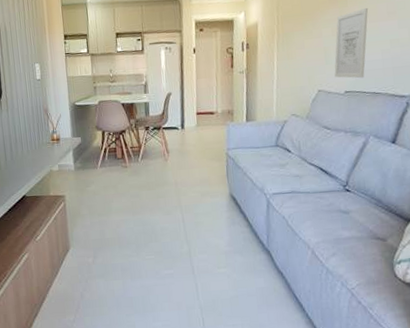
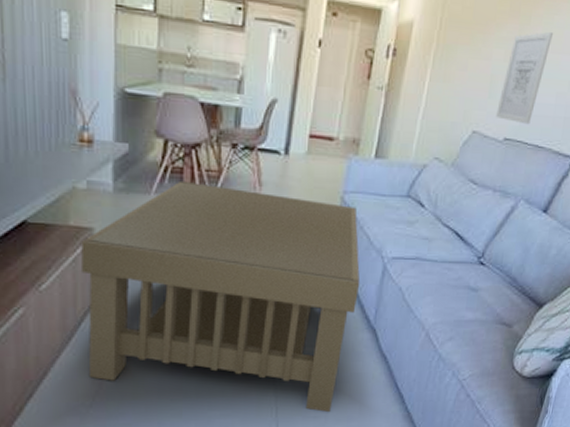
coffee table: none [58,156,252,321] -> present [81,180,361,413]

